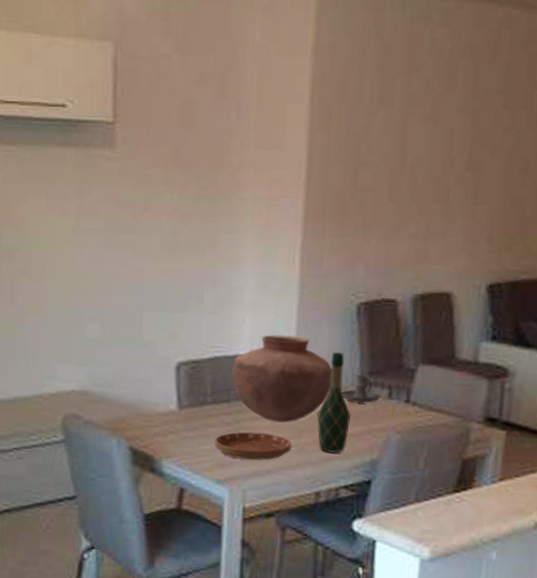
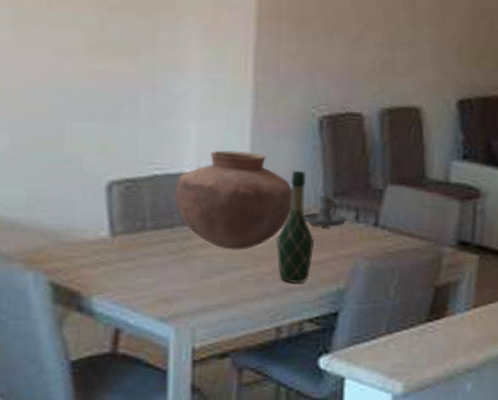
saucer: present [215,431,291,460] -> none [157,261,248,294]

